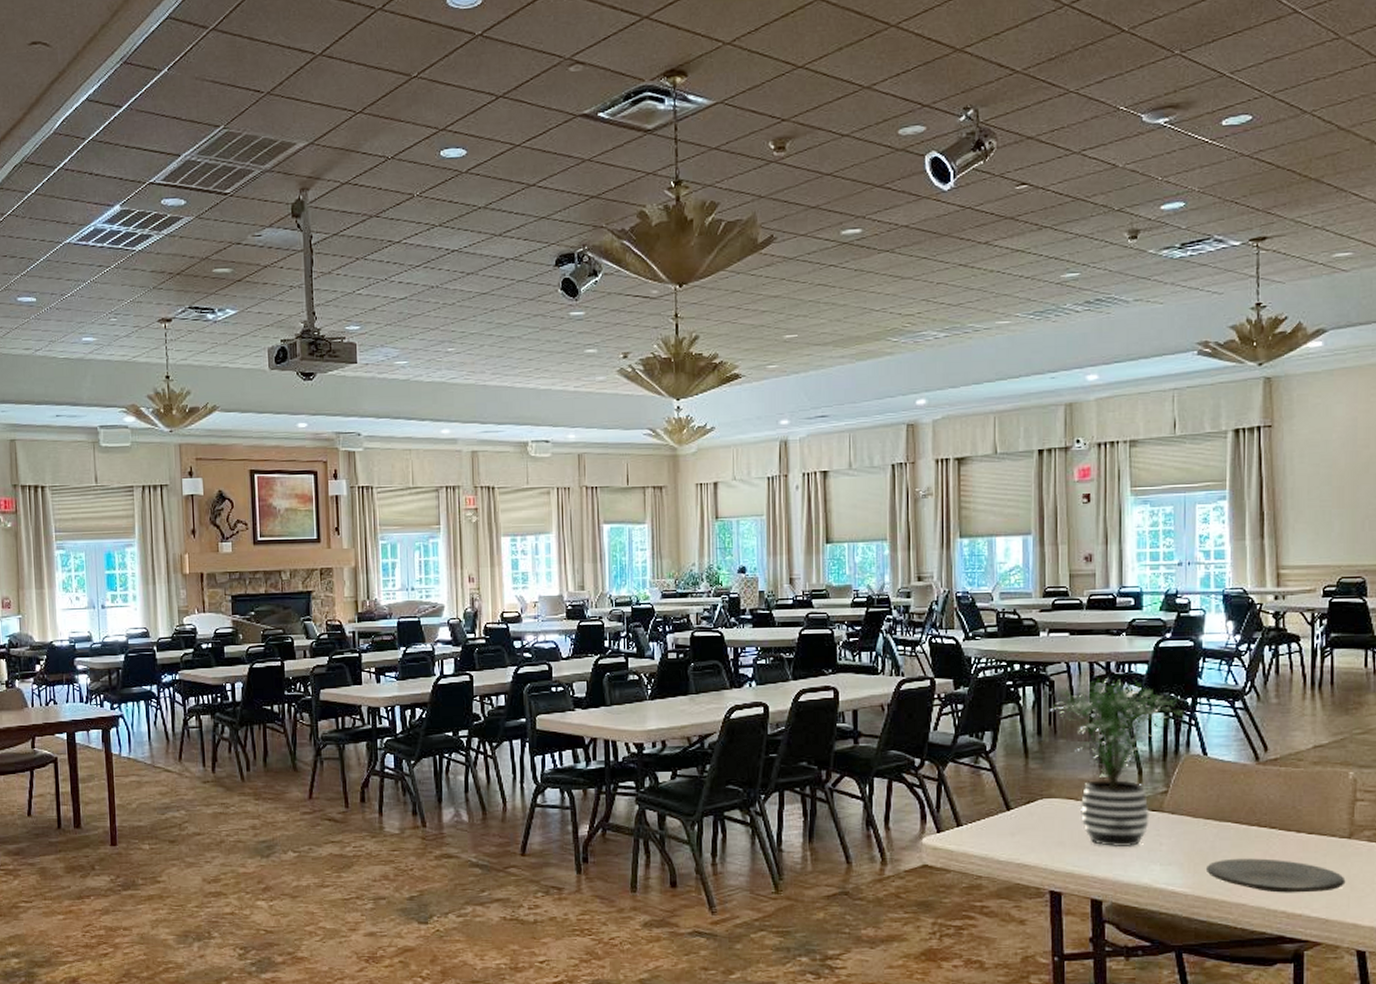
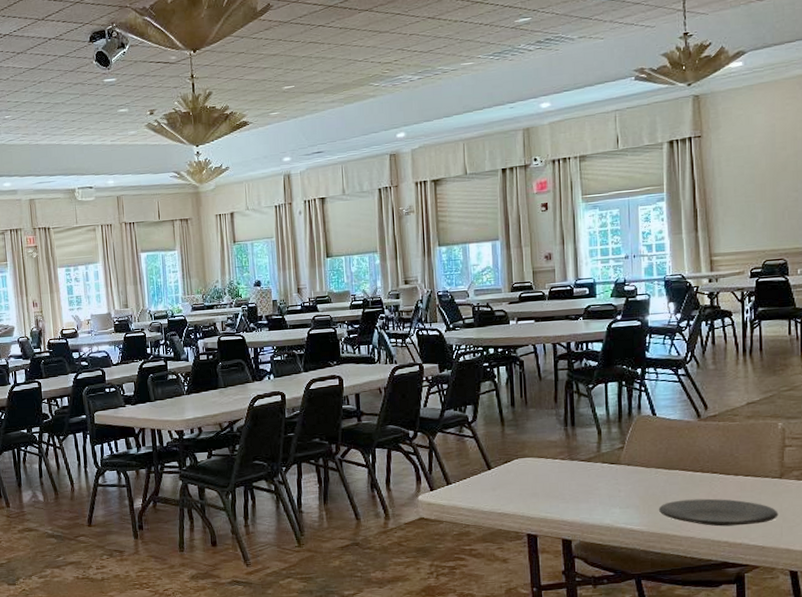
potted plant: present [1050,677,1184,848] -> none [521,354,635,496]

